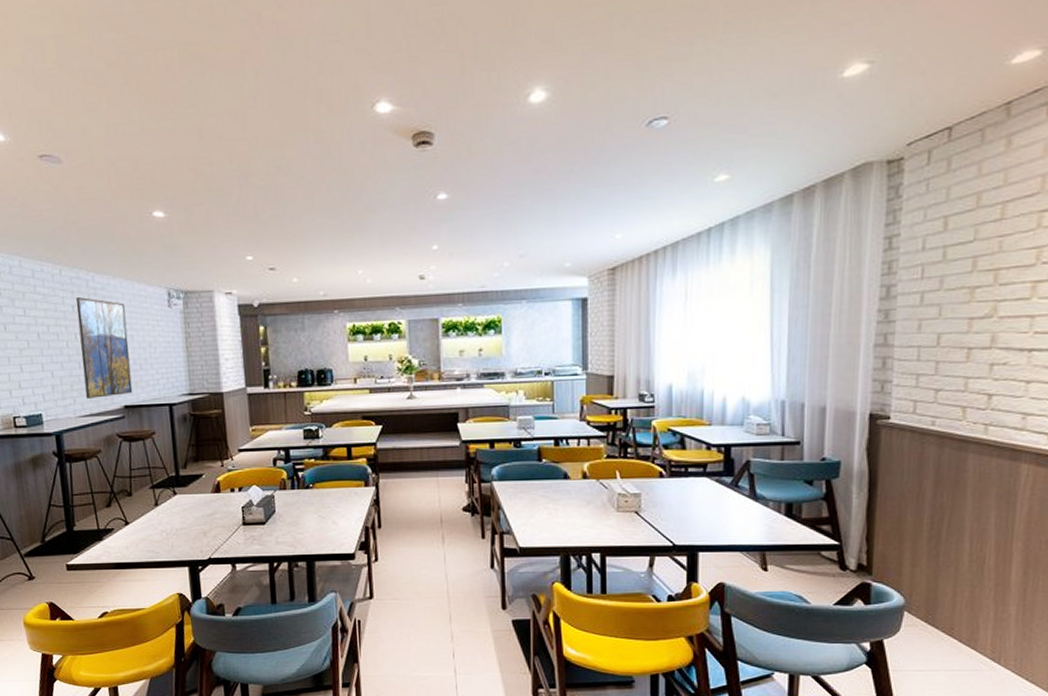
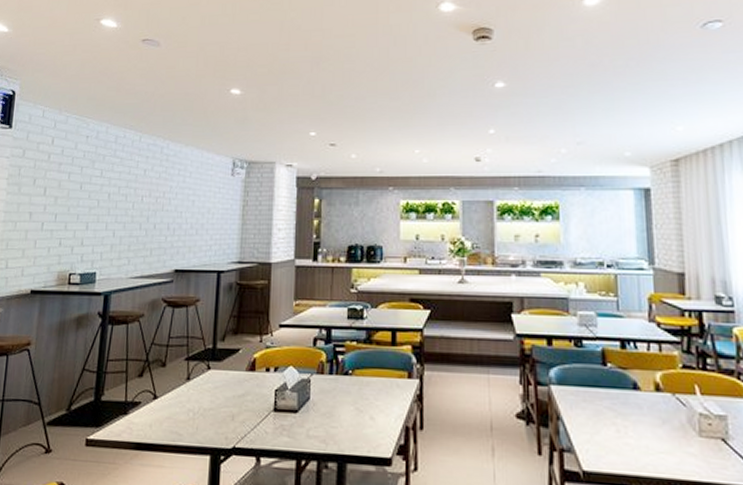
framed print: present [75,296,133,399] -> none [140,161,191,260]

